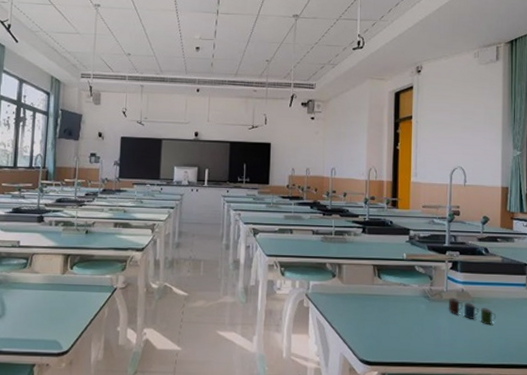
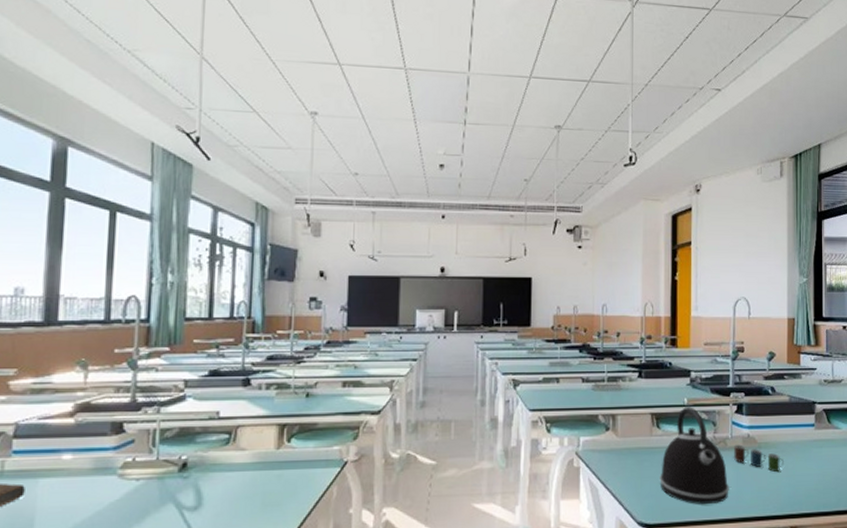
kettle: none [380,261,444,348] -> present [659,407,729,504]

